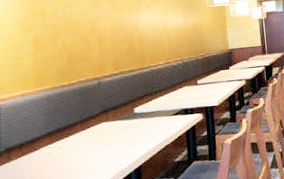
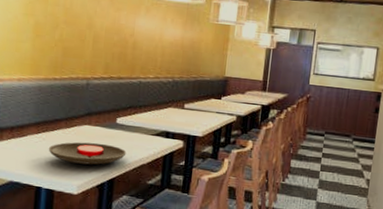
plate: none [65,134,149,164] -> present [48,142,127,165]

